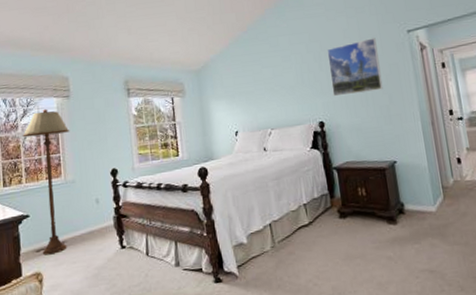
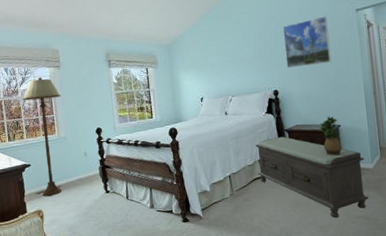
bench: none [300,175,433,273] -> present [256,136,369,218]
potted plant: none [373,151,400,198] -> present [319,116,342,156]

